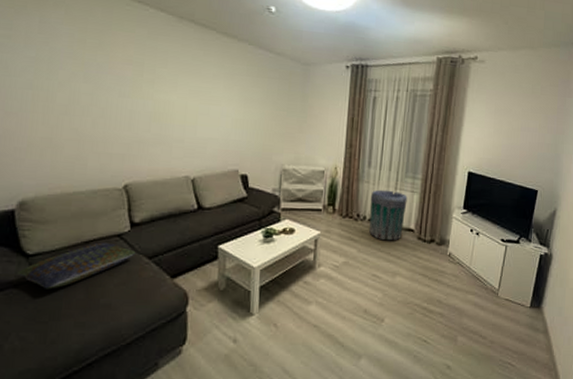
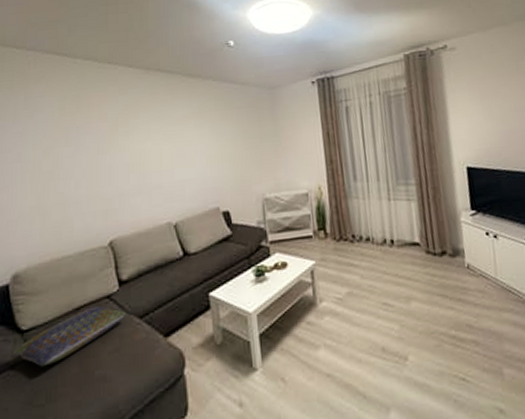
trash can: present [369,189,408,241] -> none [362,202,407,261]

